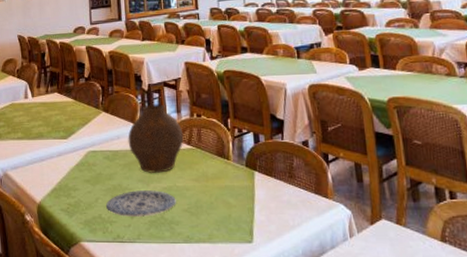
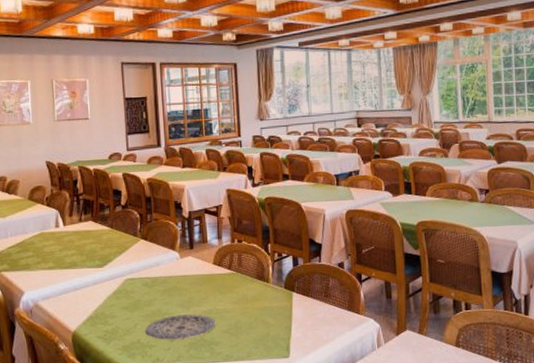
vase: present [128,104,184,173] -> none [167,231,224,298]

